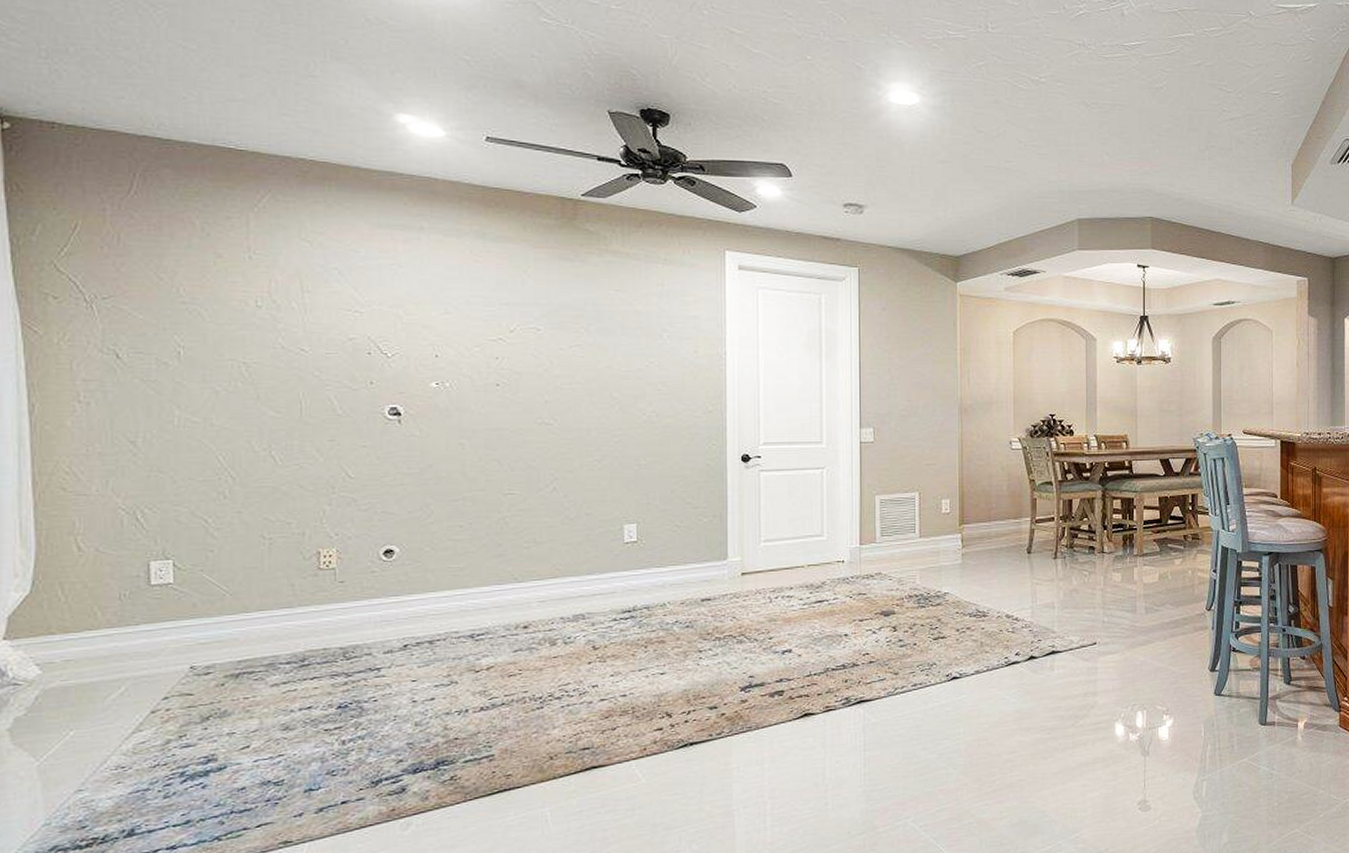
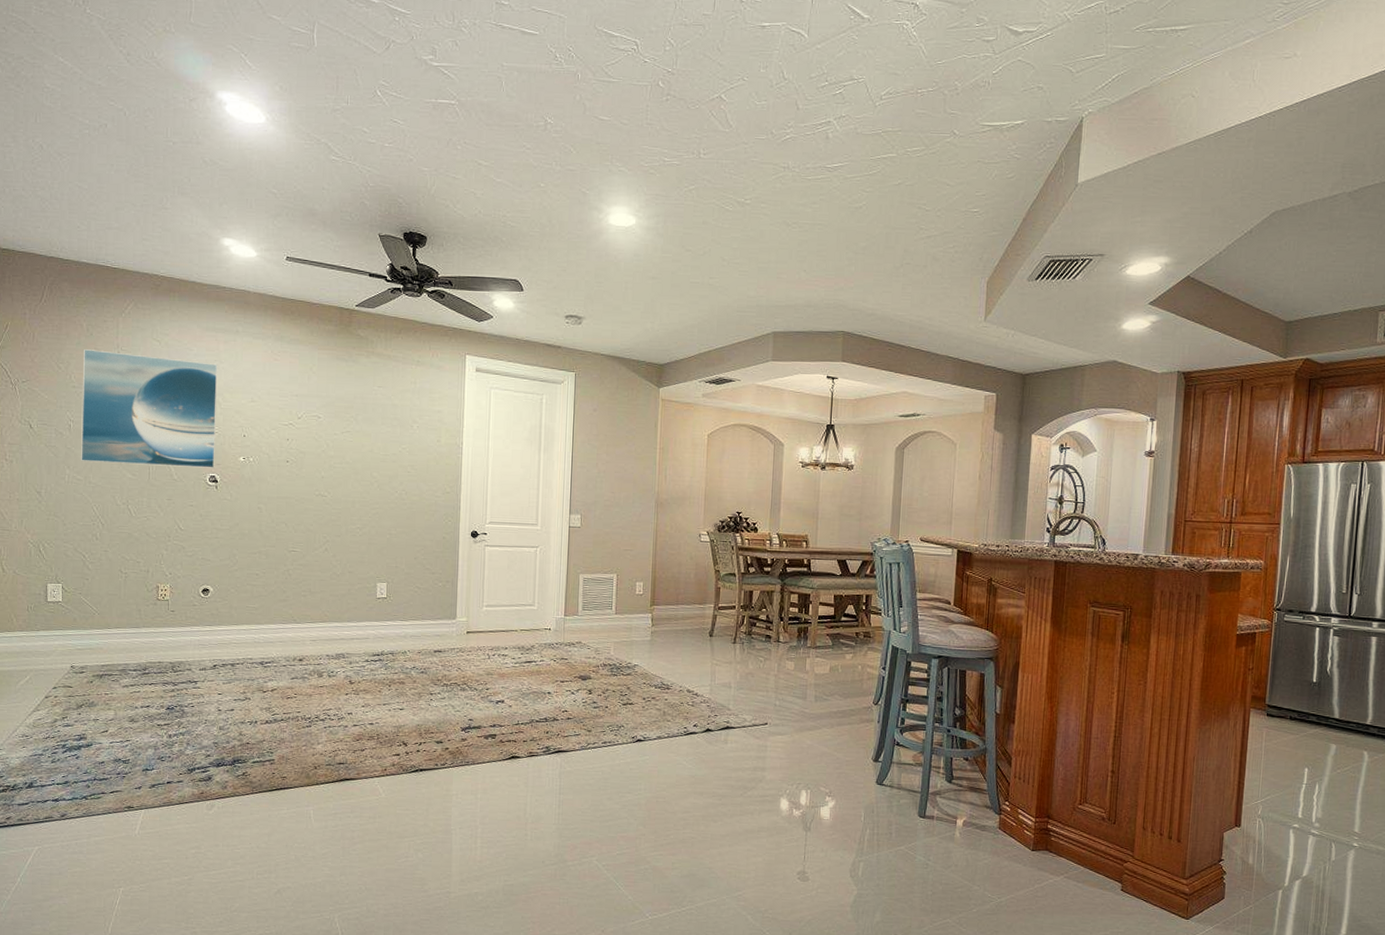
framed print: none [196,254,397,399] -> present [81,349,218,468]

